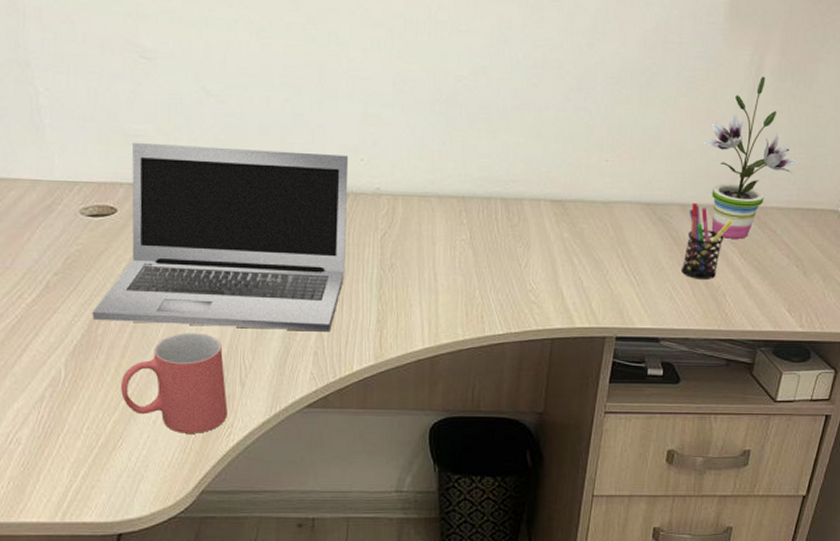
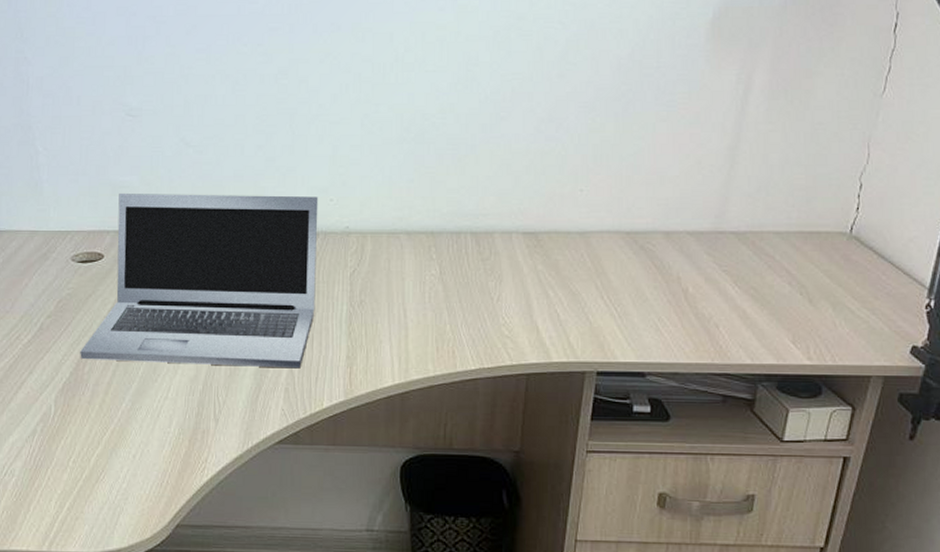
mug: present [121,333,228,434] -> none [104,370,202,468]
pen holder: present [682,202,733,281] -> none [668,229,724,311]
potted plant: present [702,76,799,239] -> none [686,95,798,266]

